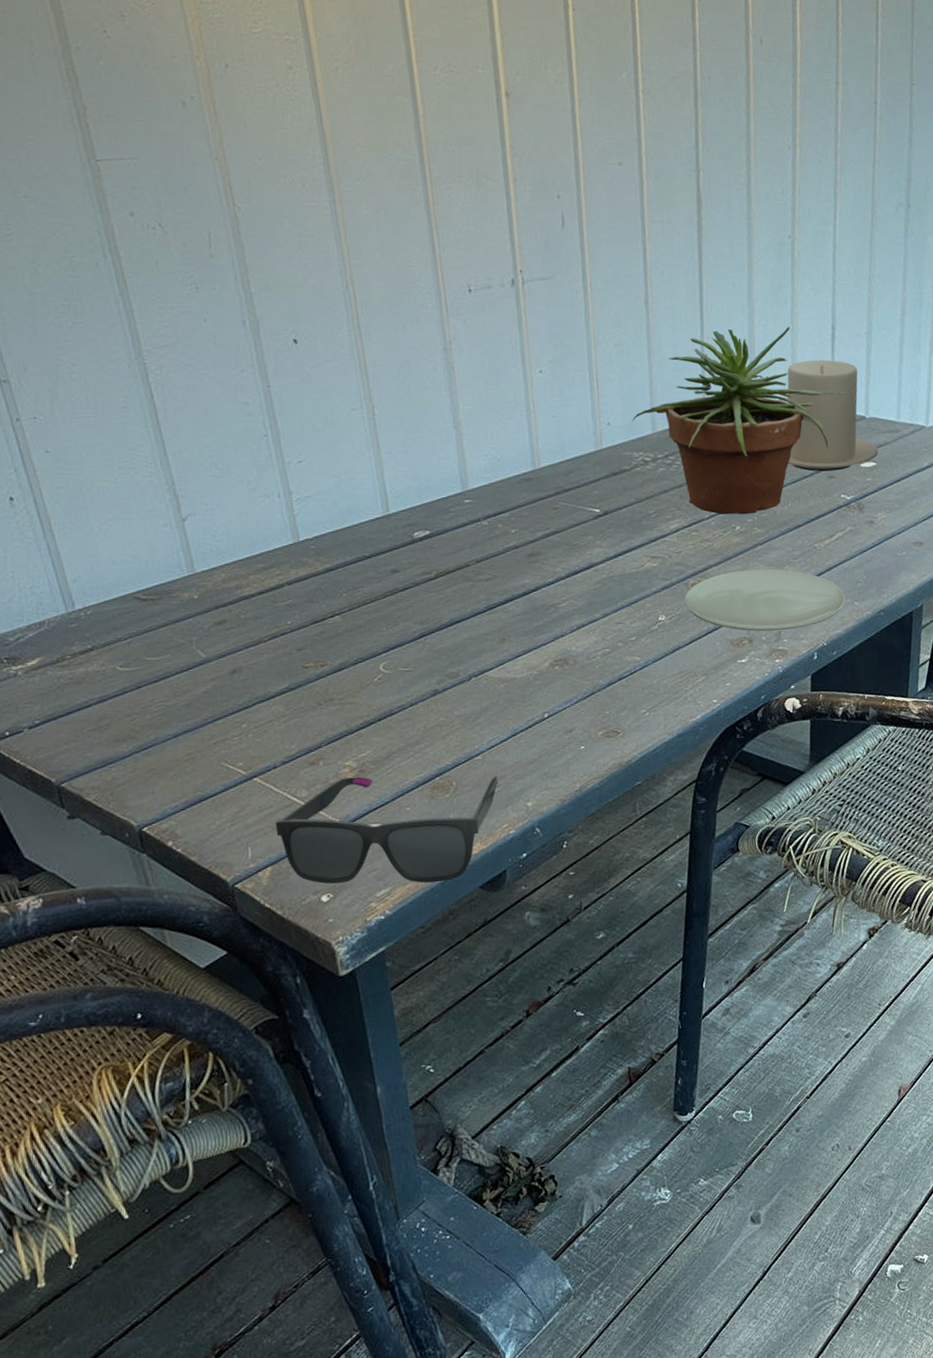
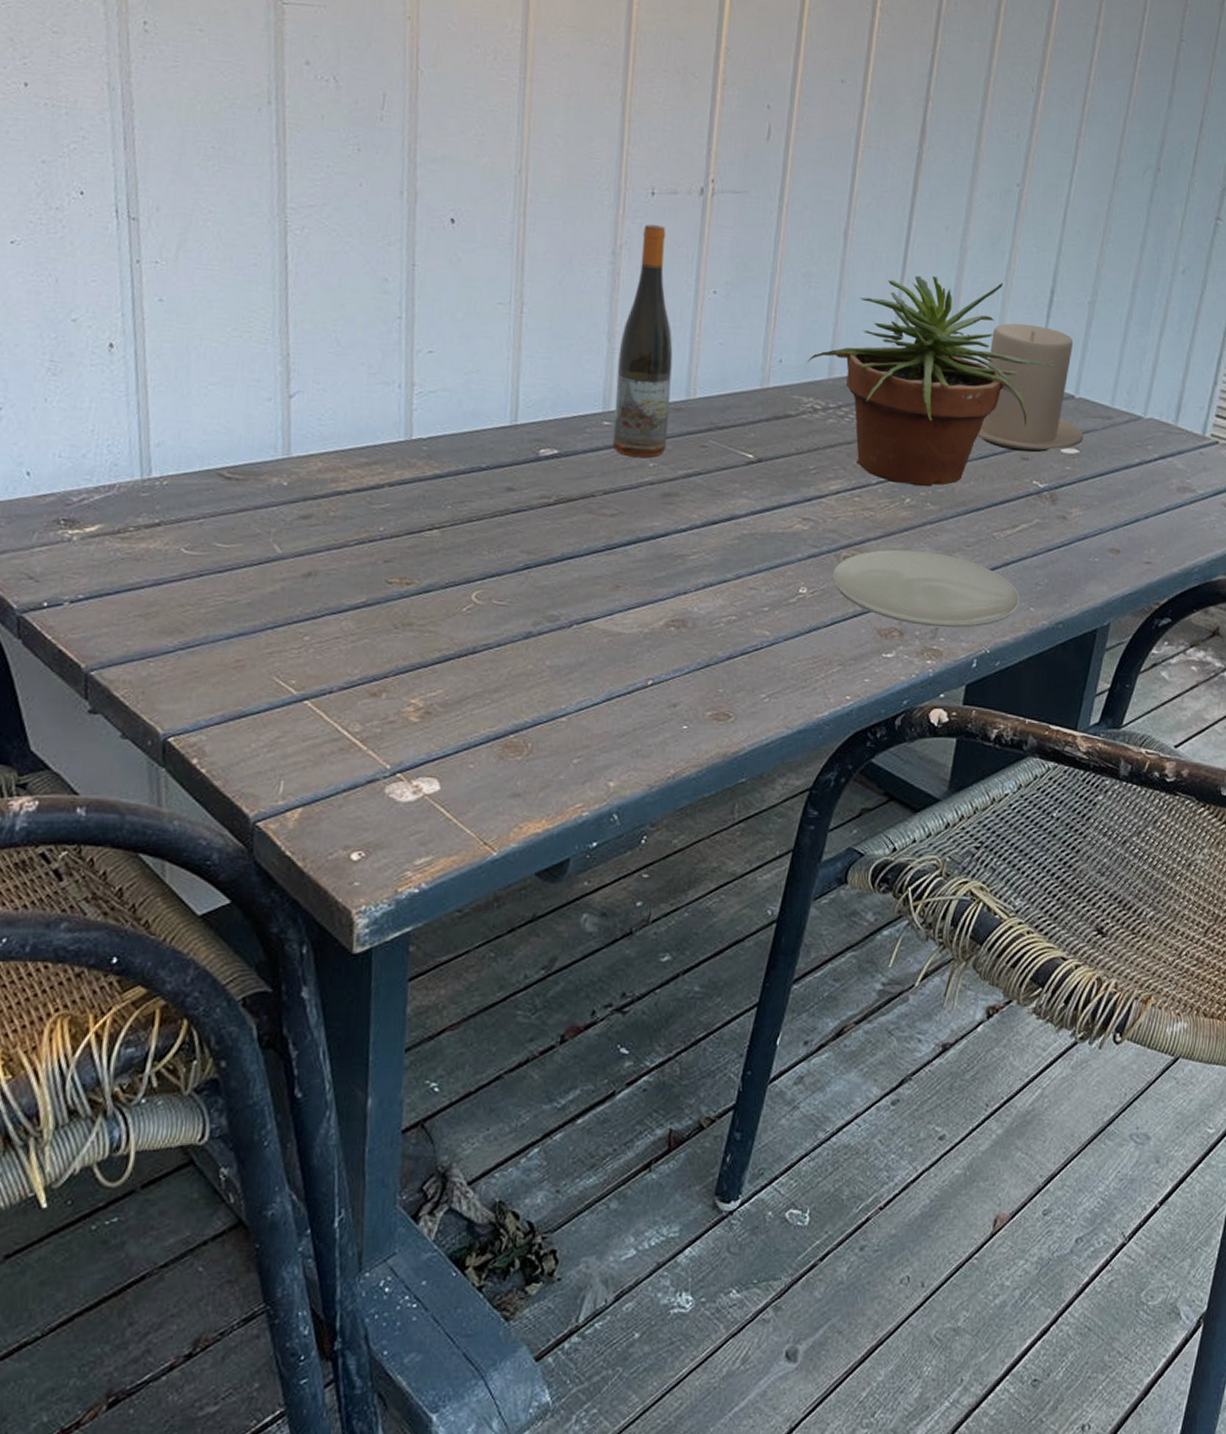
sunglasses: present [275,776,499,884] -> none [316,718,581,860]
wine bottle: none [466,318,523,528] -> present [612,224,673,459]

